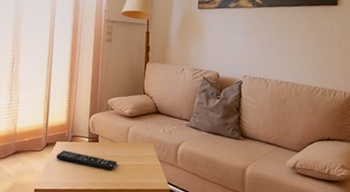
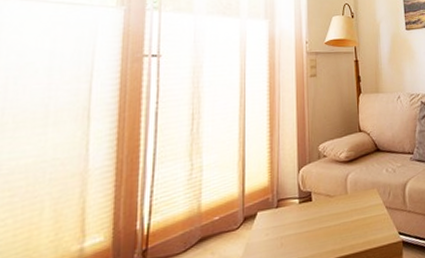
remote control: present [55,150,118,171] -> none [258,220,338,236]

